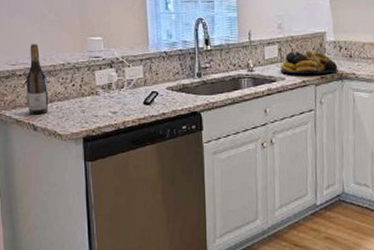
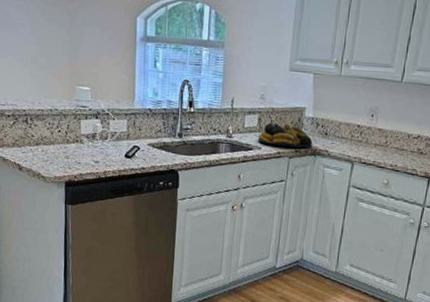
wine bottle: present [27,43,49,115] -> none [14,86,35,156]

